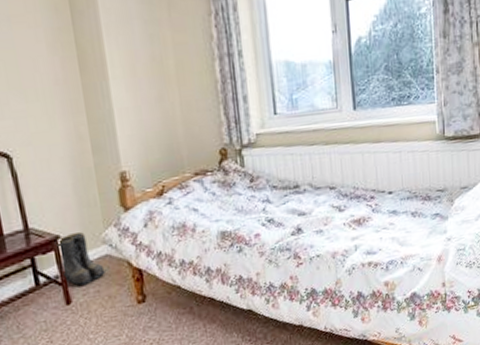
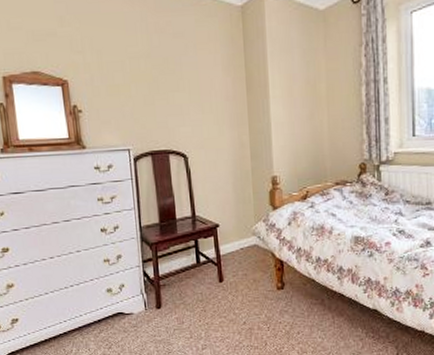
boots: present [54,232,107,286] -> none [214,224,254,268]

